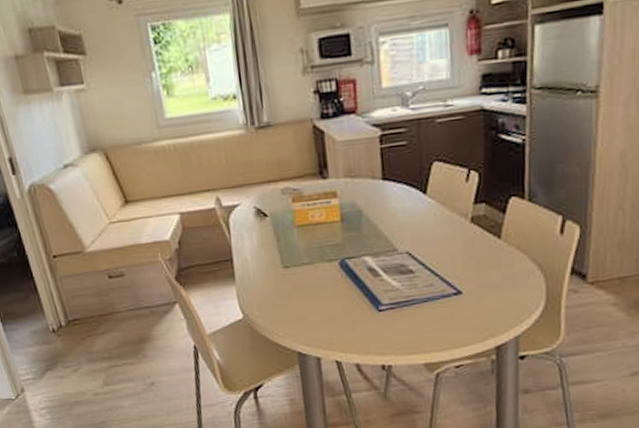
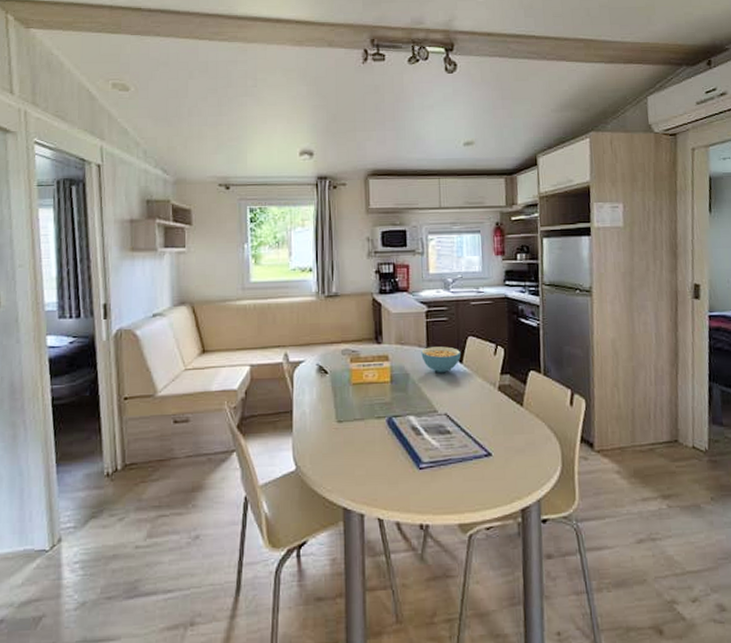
cereal bowl: none [375,175,424,208] -> present [421,346,461,373]

